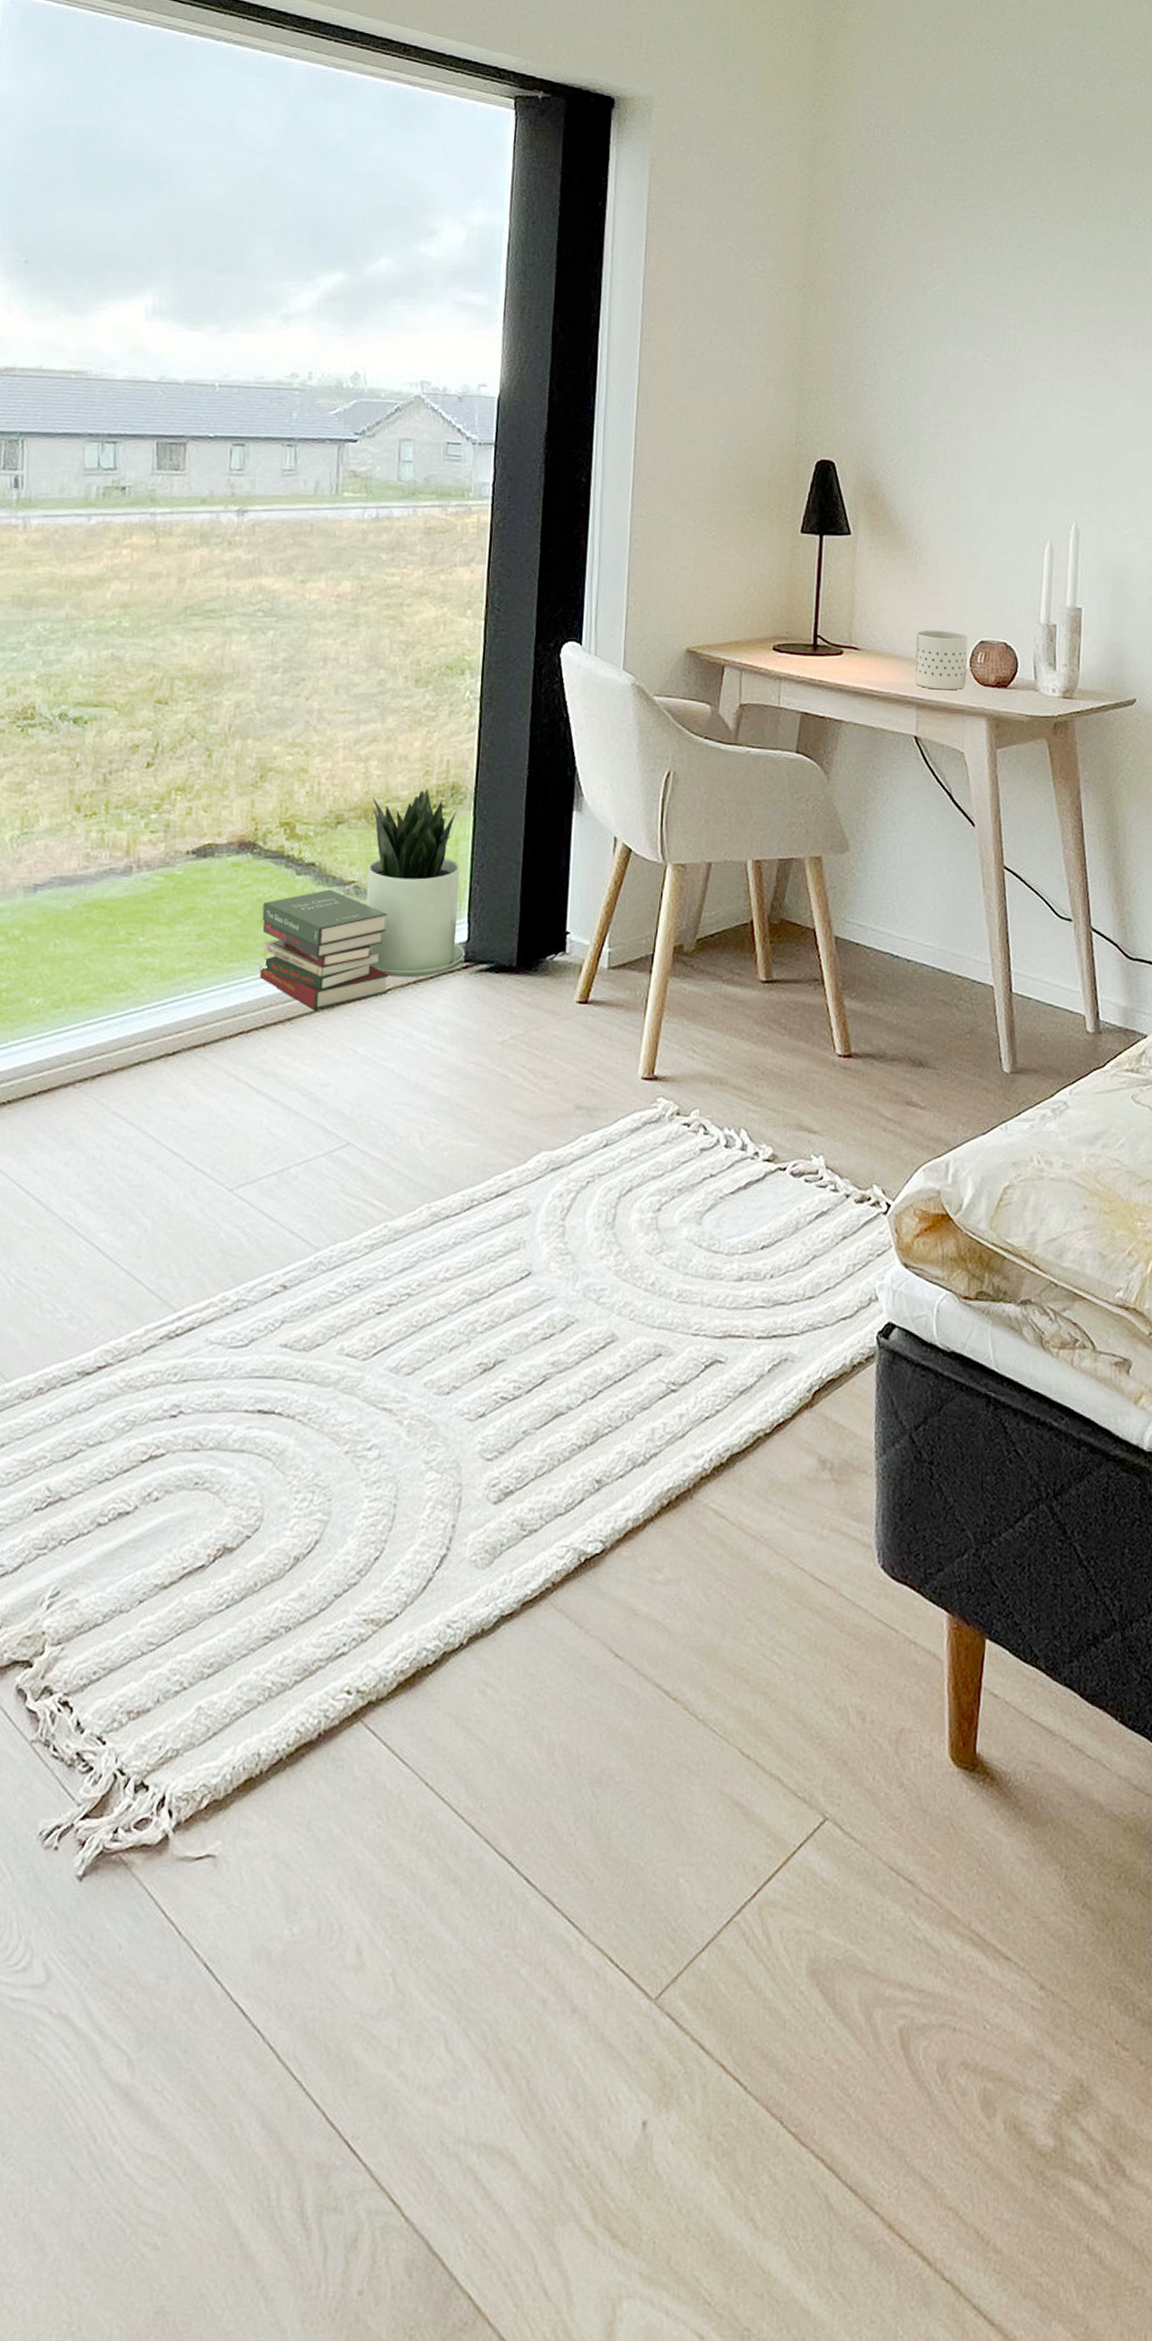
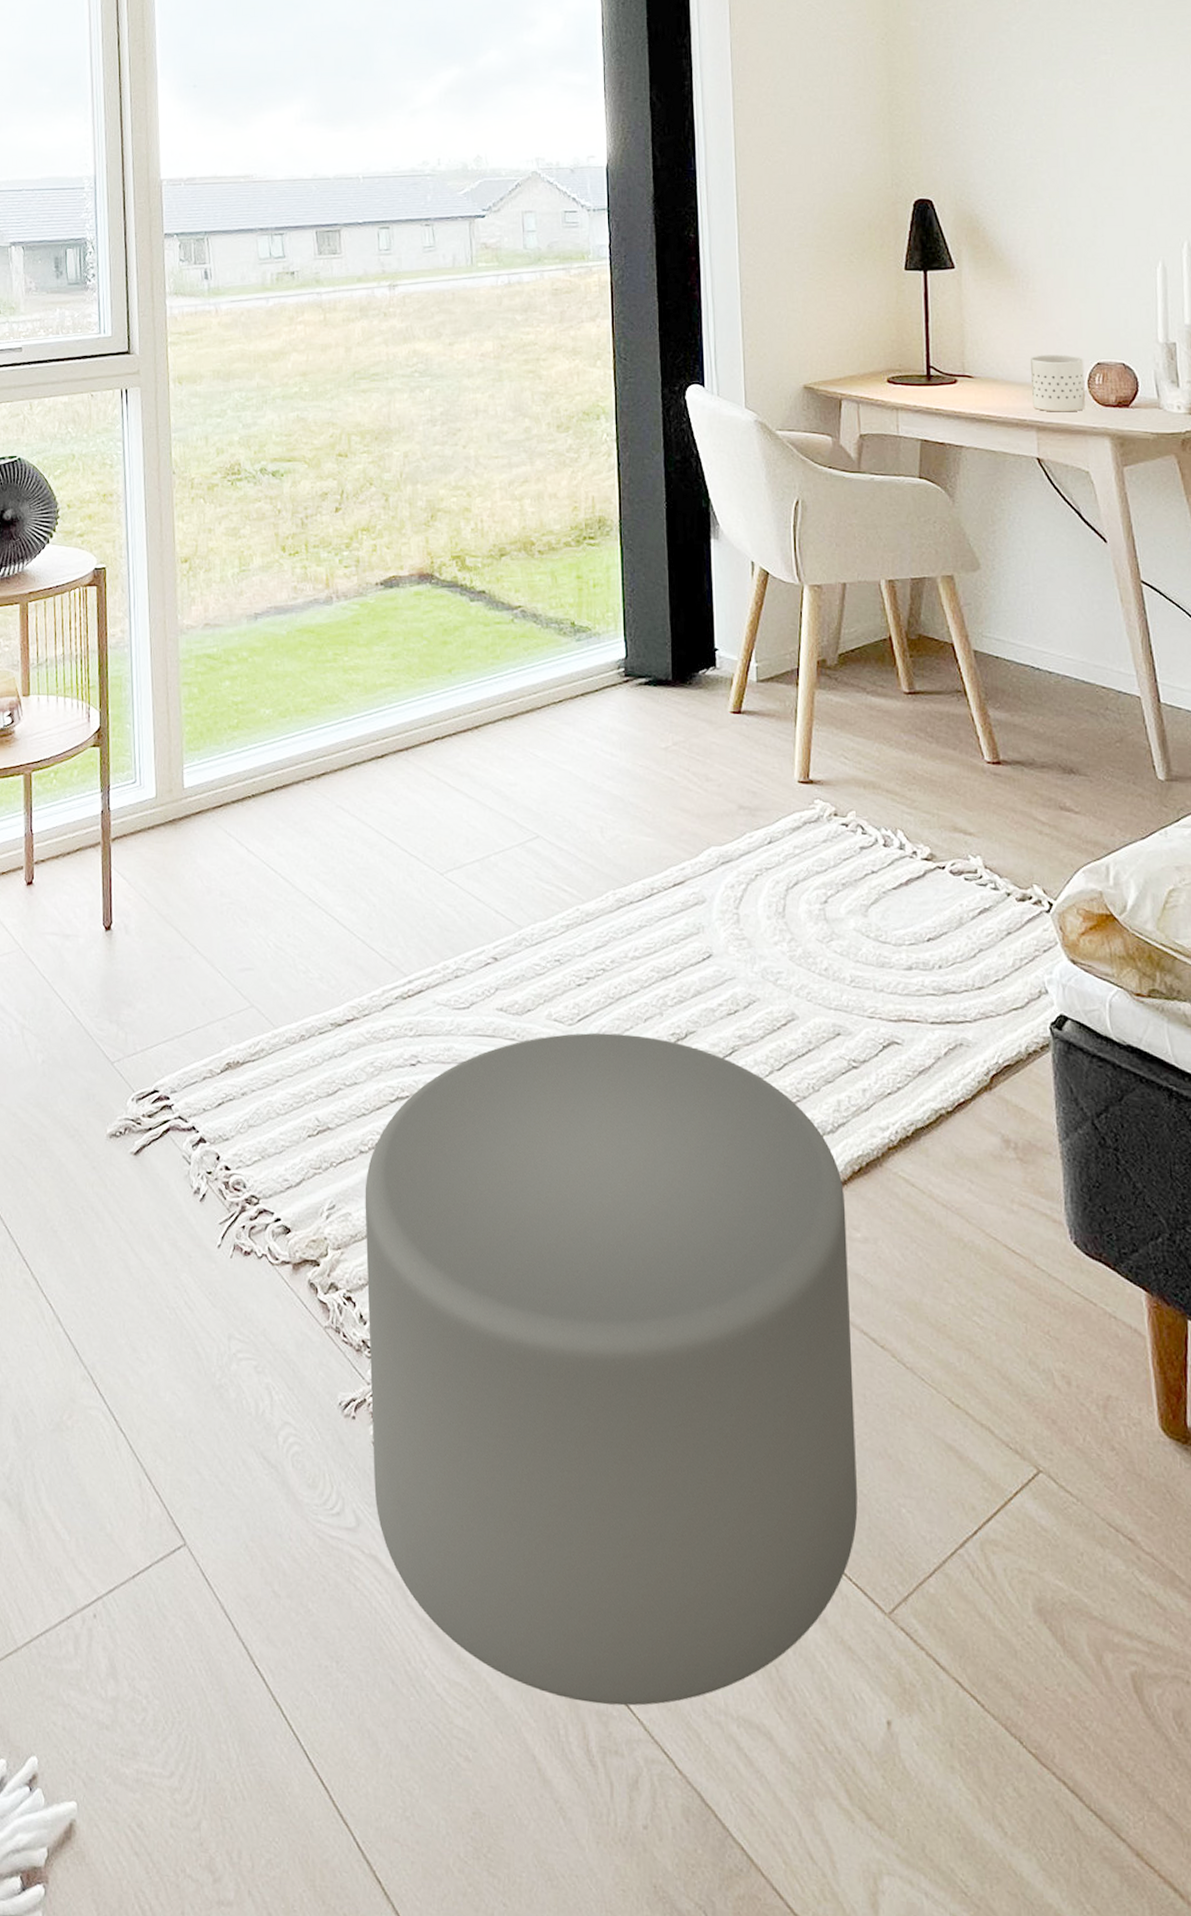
pouf: none [73,1367,650,2155] -> present [365,1033,858,1706]
books: present [259,889,388,1011] -> none [444,613,560,720]
planter: present [365,789,465,978] -> none [529,523,625,691]

